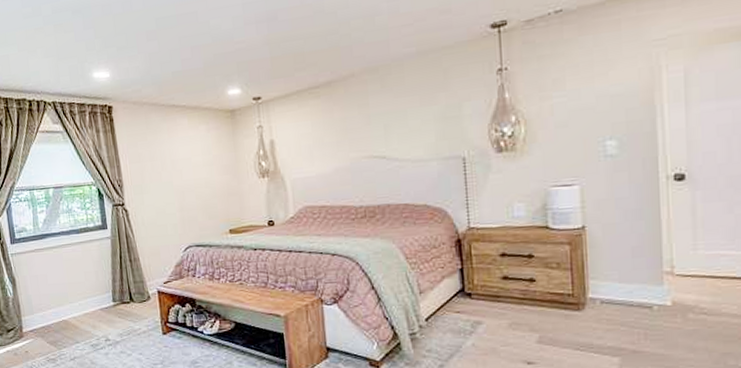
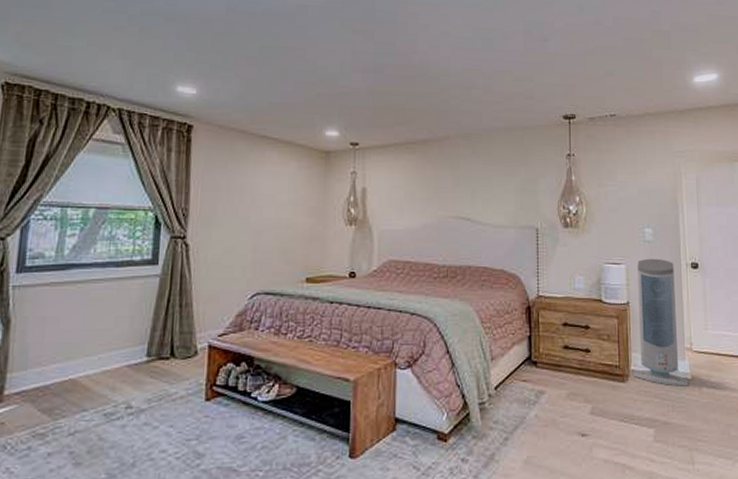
air purifier: none [590,173,668,314] -> present [632,258,689,387]

